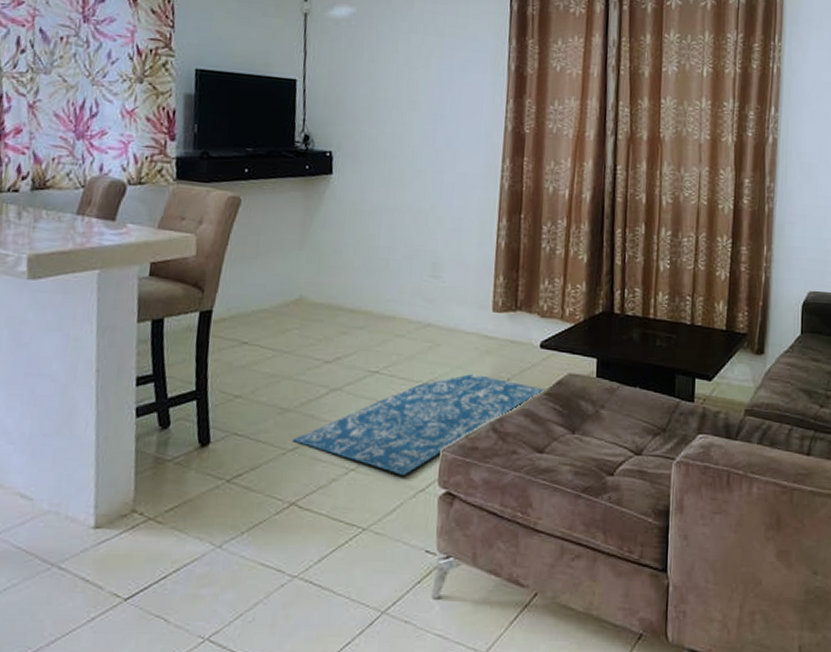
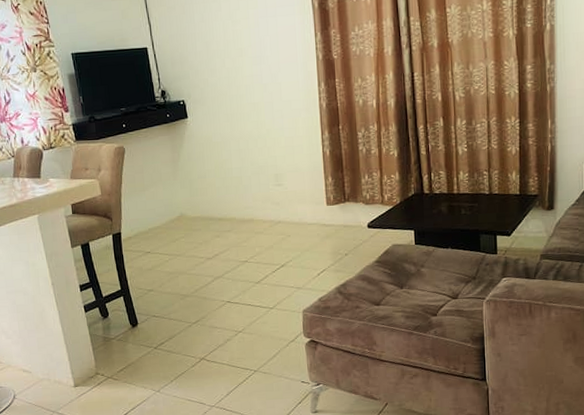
rug: present [292,374,546,475] -> none [194,254,376,332]

